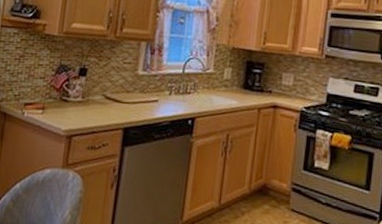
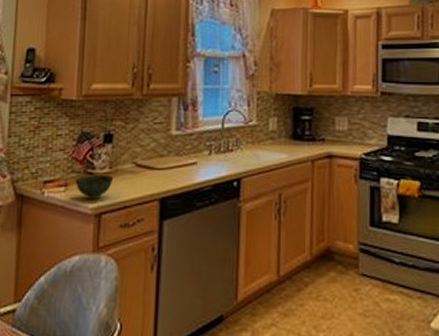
bowl: none [51,101,85,123] -> present [75,174,114,199]

